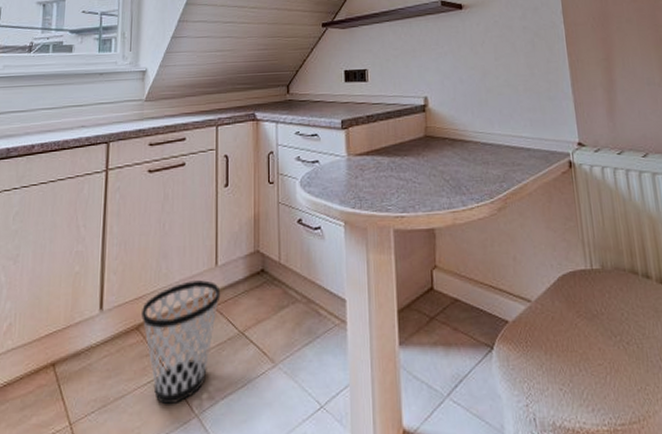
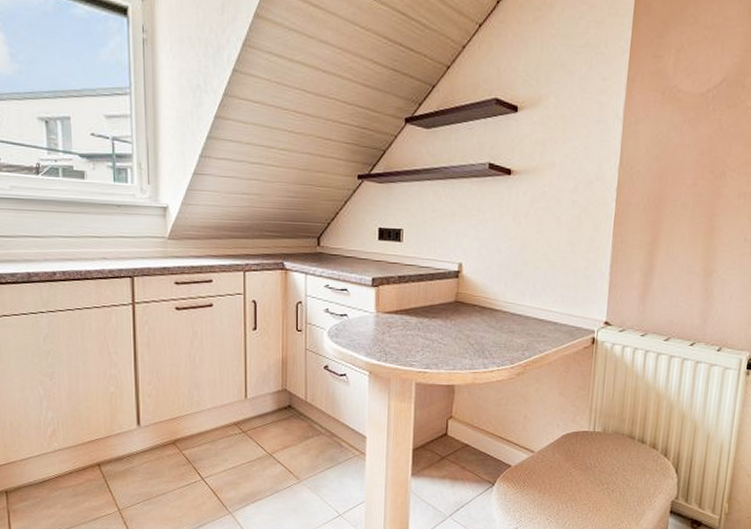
wastebasket: present [142,280,221,405] -> none [177,409,250,503]

